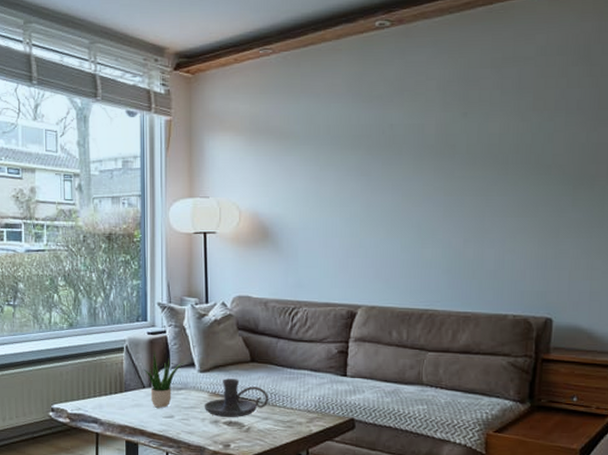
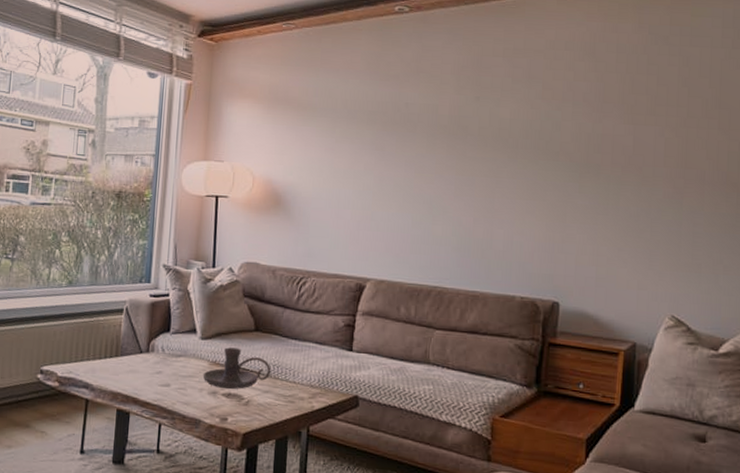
potted plant: present [144,351,183,408] -> none [143,314,185,376]

